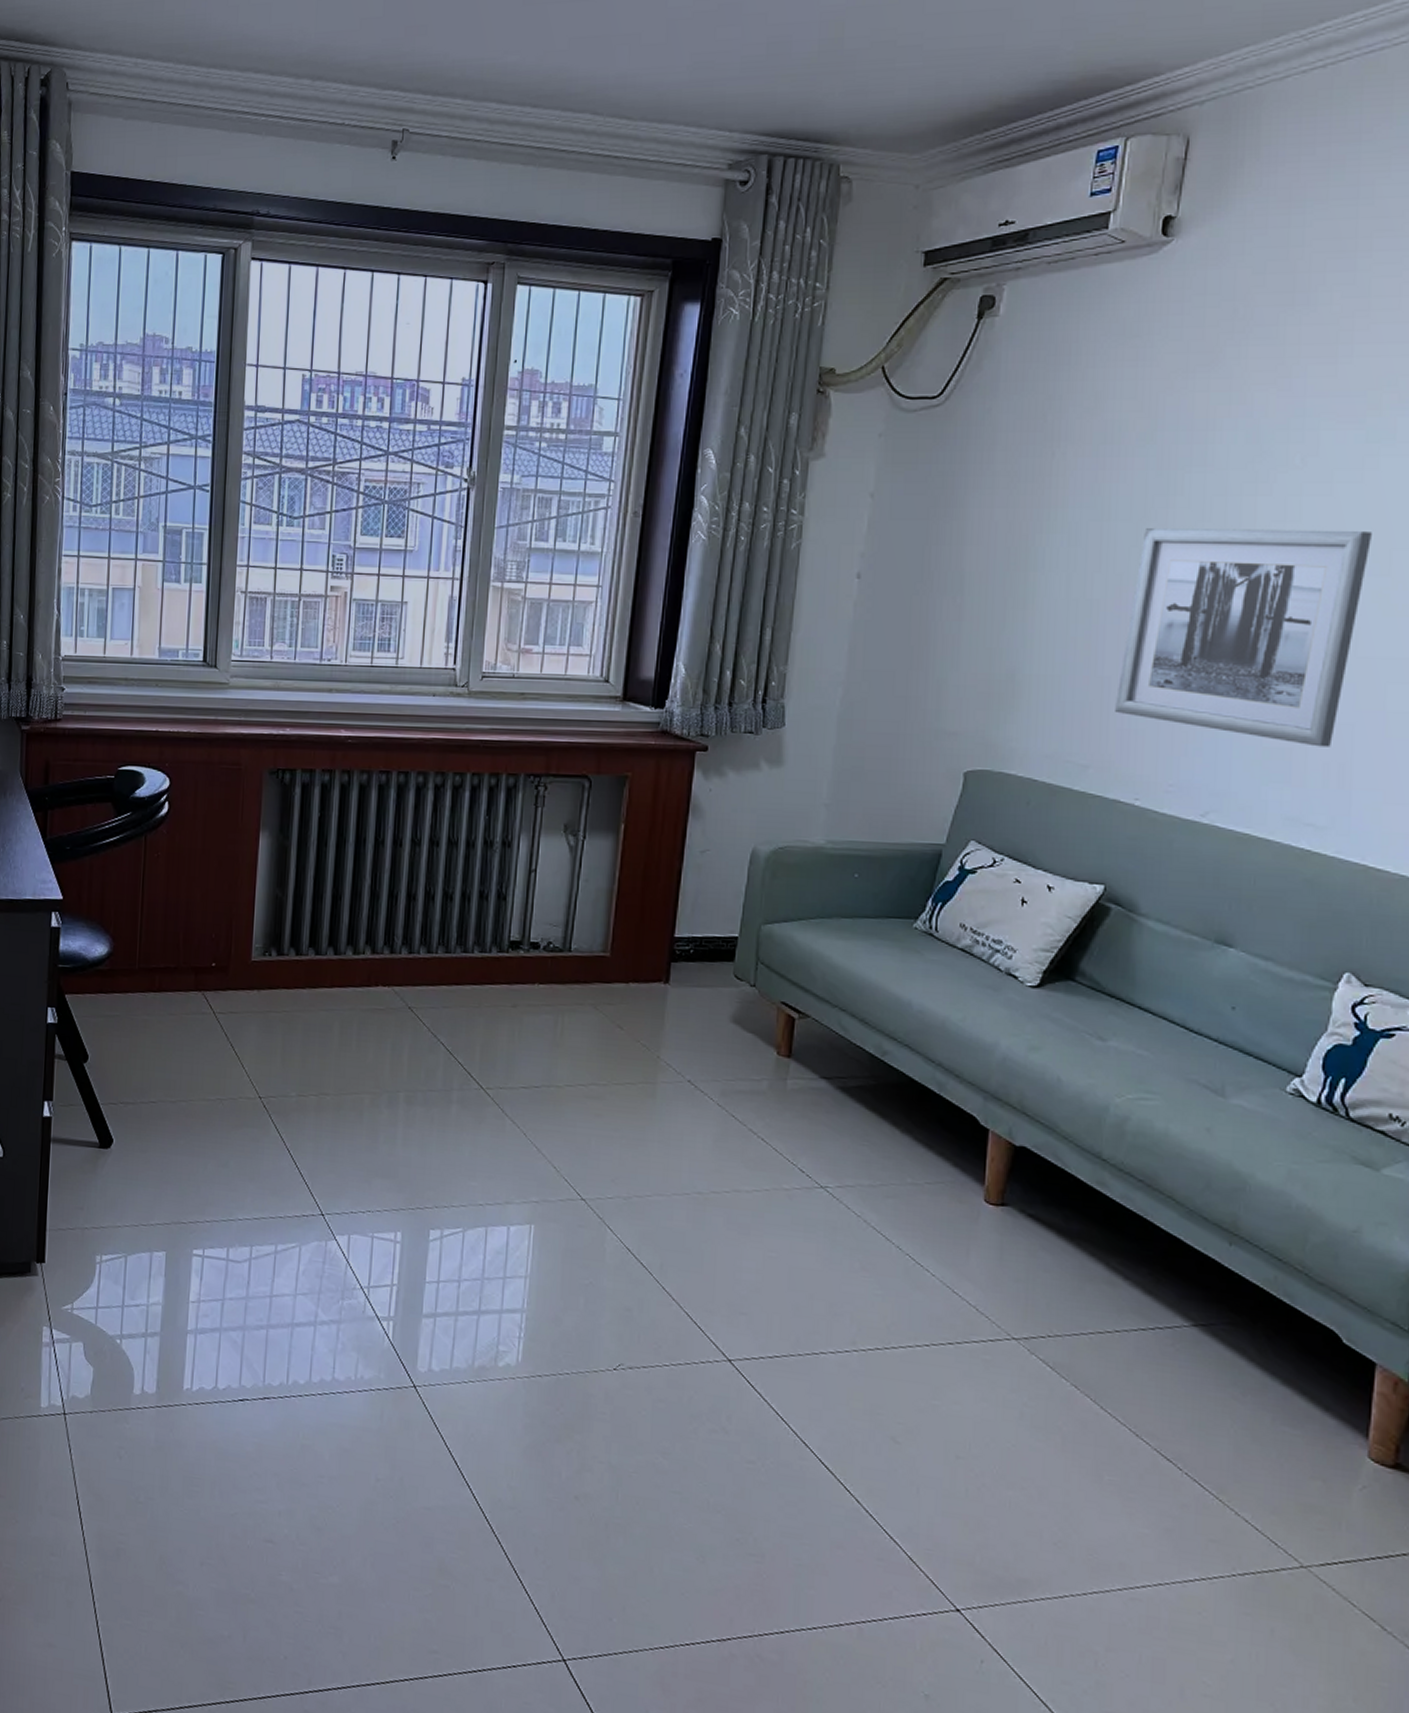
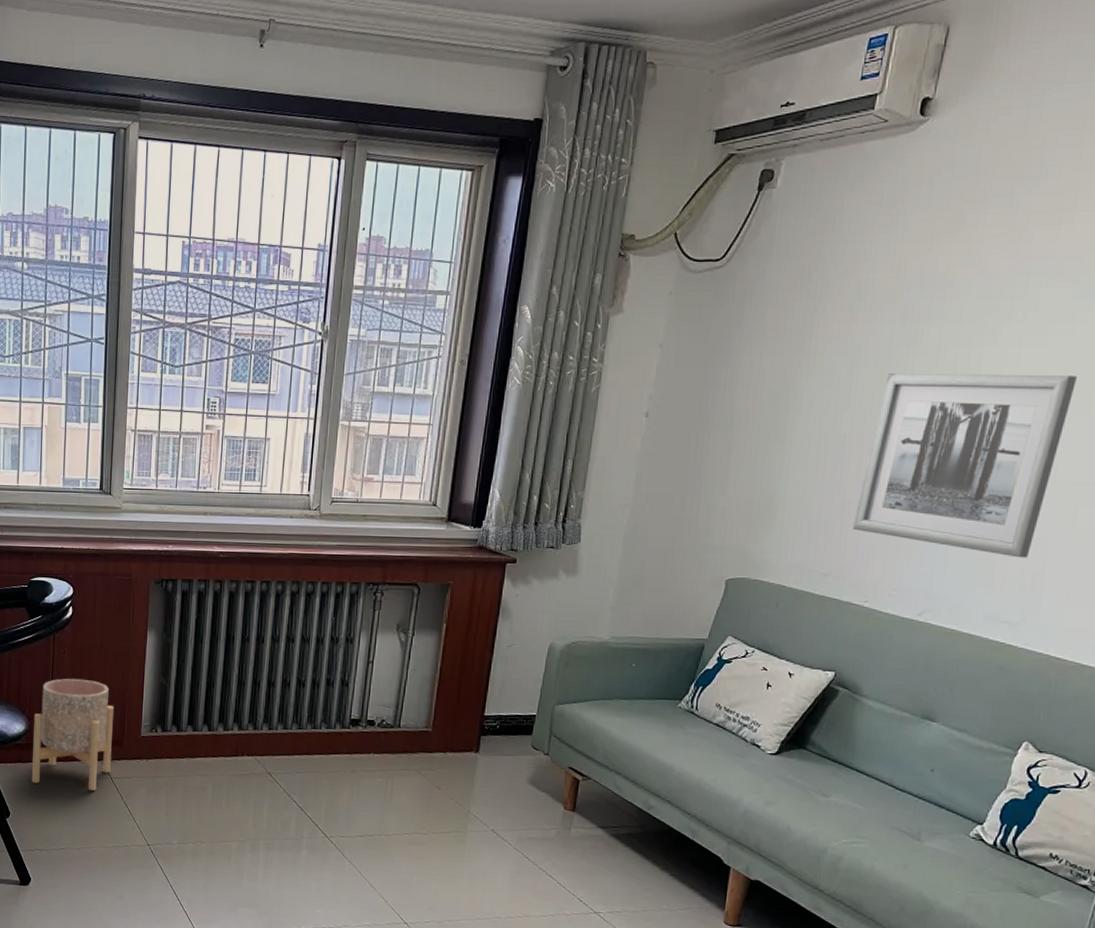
planter: none [116,889,219,1029] -> present [32,678,115,791]

